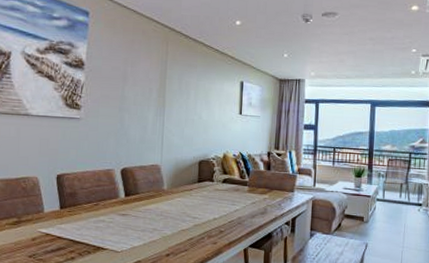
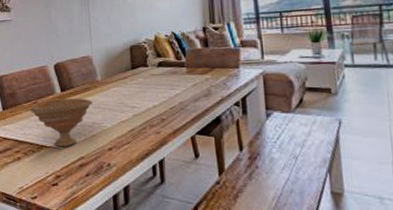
bowl: none [90,203,156,250] -> present [30,98,93,146]

